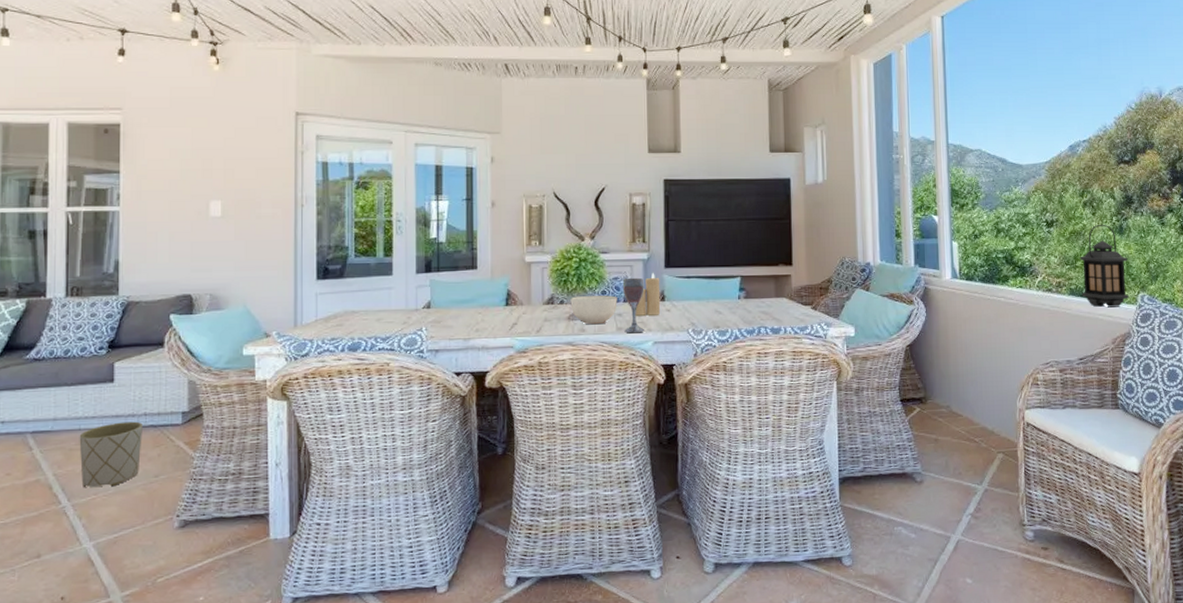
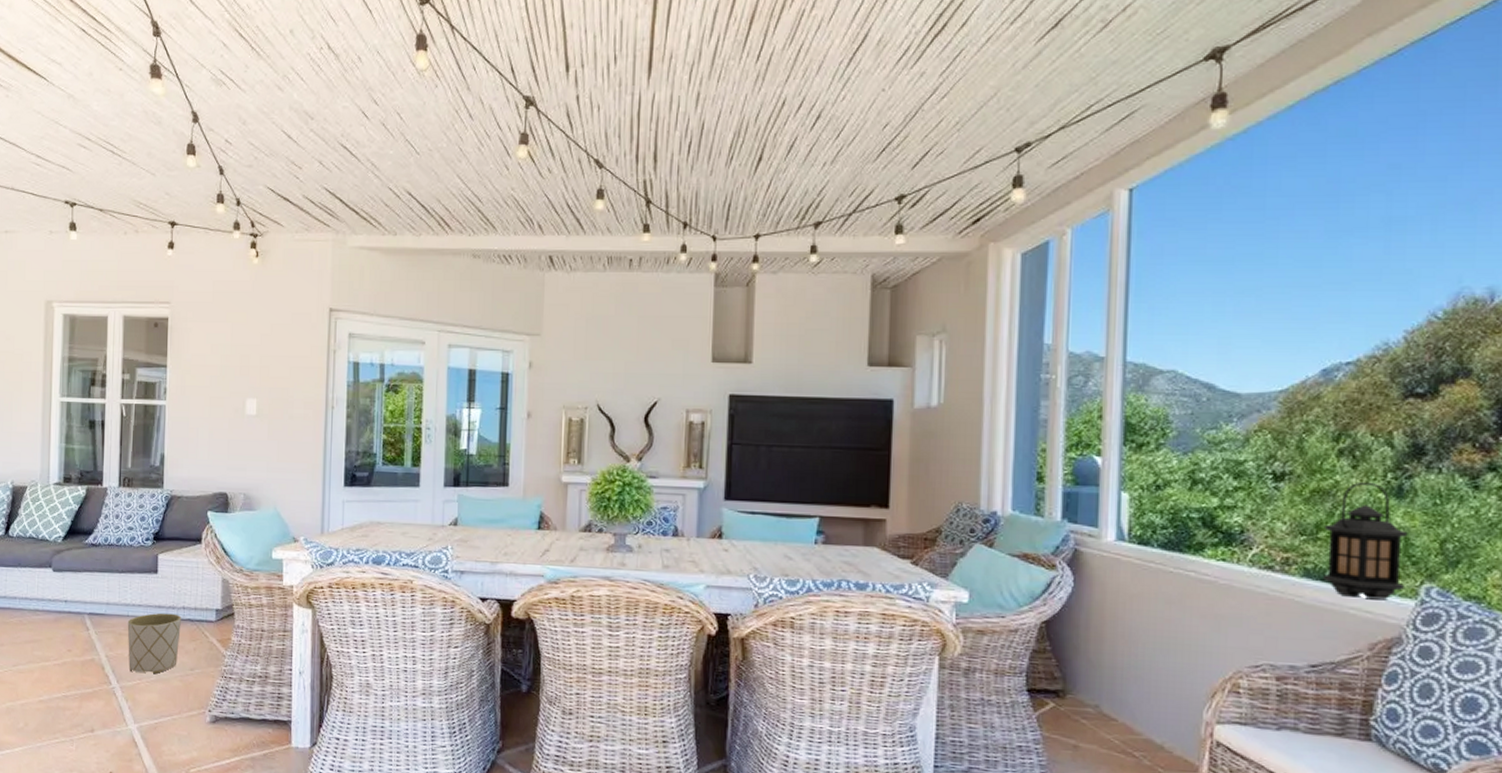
bowl: present [570,295,618,325] -> none [610,524,665,560]
cup: present [622,277,645,334] -> none [671,508,698,574]
candle: present [635,272,661,316] -> none [685,504,718,555]

